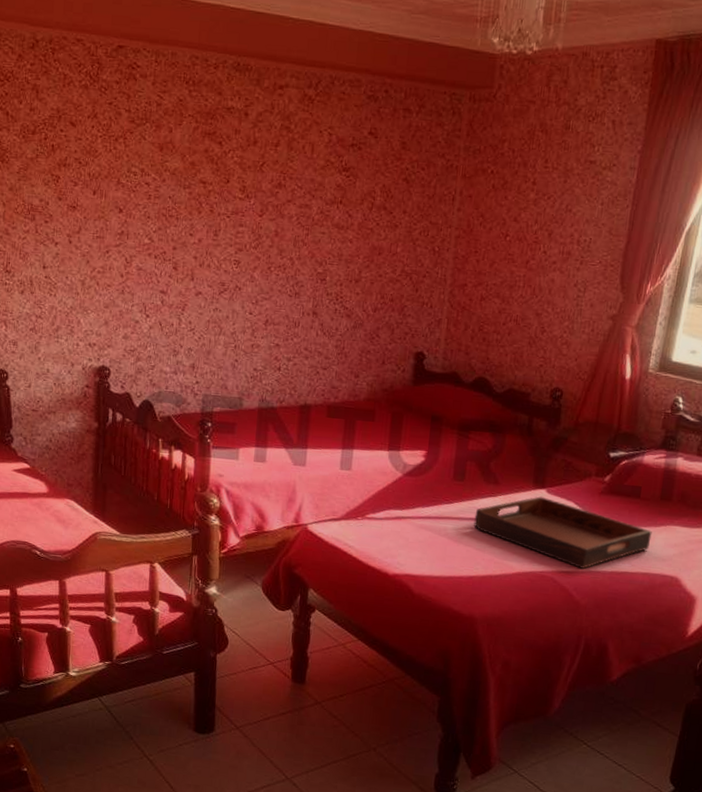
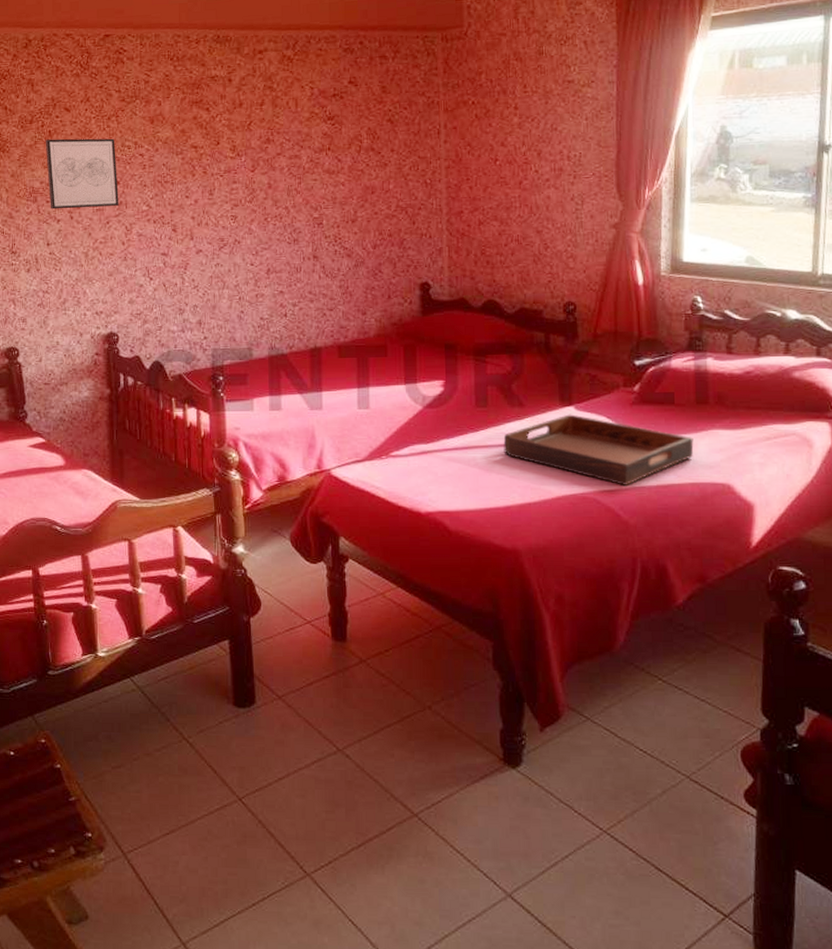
wall art: none [47,154,121,235] -> present [45,138,119,210]

